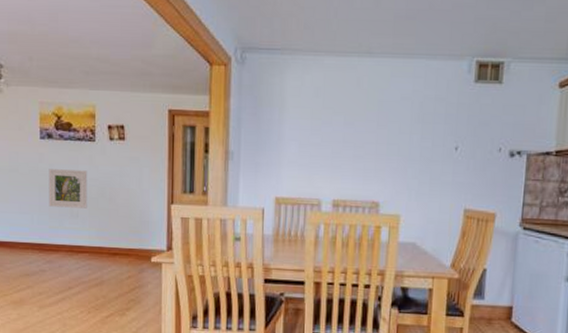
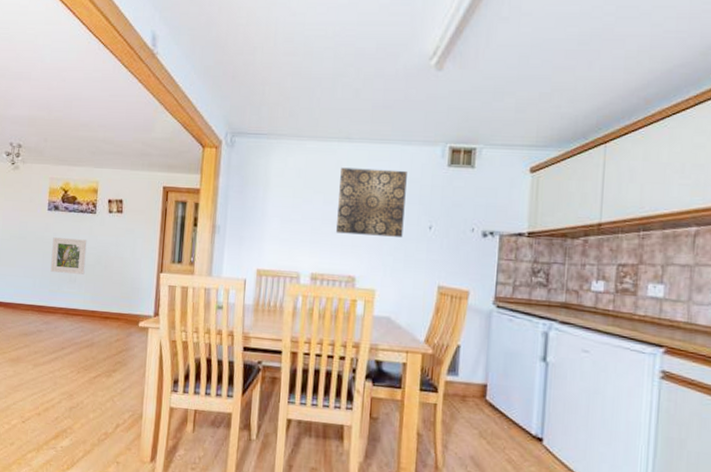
wall art: none [358,85,432,159] -> present [336,167,407,237]

